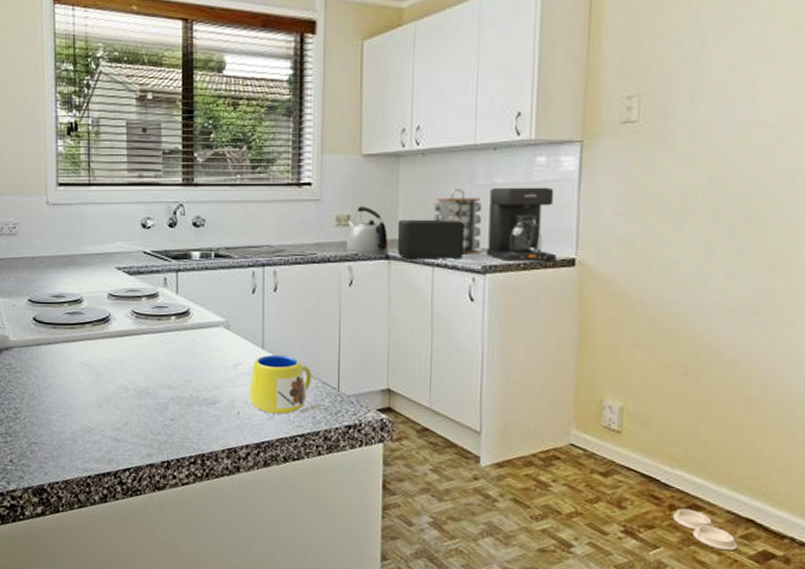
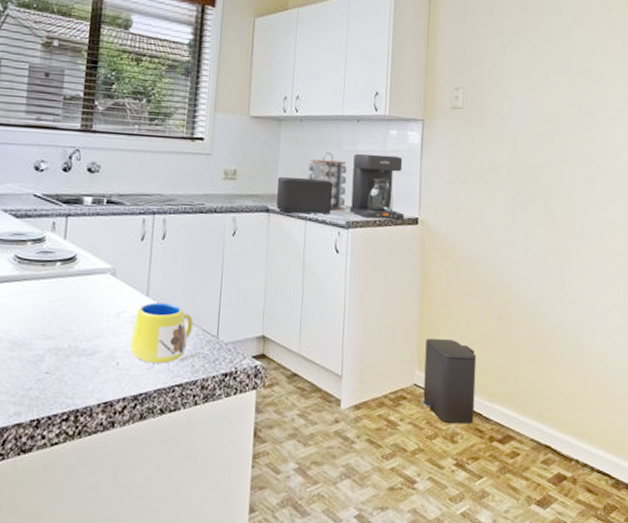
kettle: present [345,206,389,256] -> none [231,162,269,208]
pedal bin: none [578,395,653,489] -> present [420,339,477,423]
pet bowl: present [672,508,739,552] -> none [492,439,541,476]

